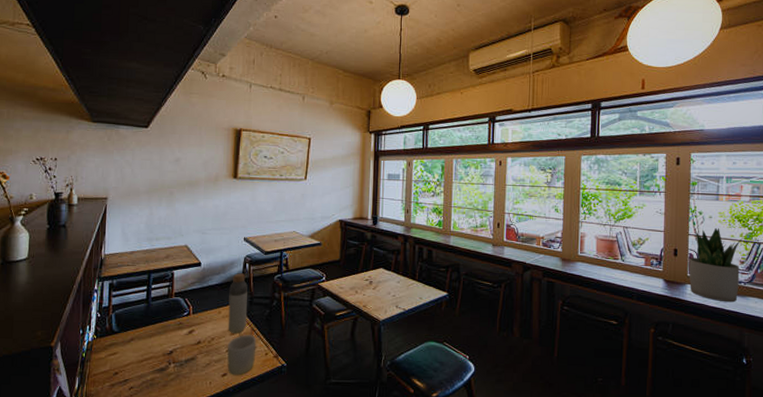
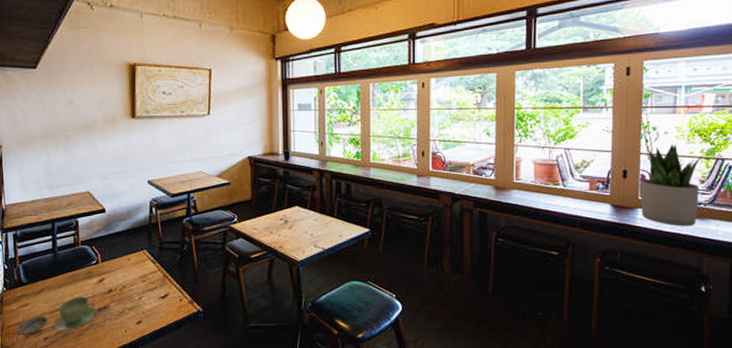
saucer: none [102,365,135,385] -> present [16,316,48,336]
teacup: none [139,347,183,381] -> present [53,297,96,331]
mug: present [227,334,257,376] -> none [139,280,170,323]
bottle: present [228,273,248,334] -> none [137,218,159,280]

